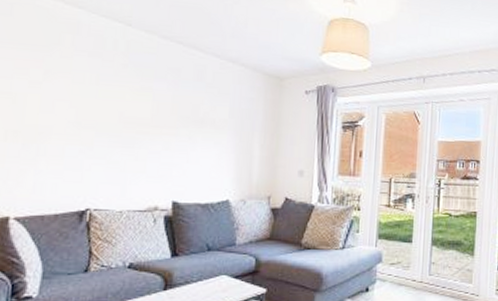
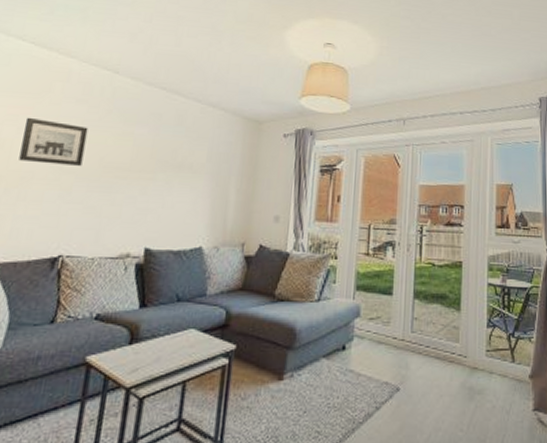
wall art: none [34,70,104,121] -> present [19,117,88,166]

